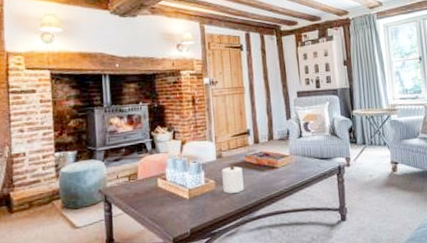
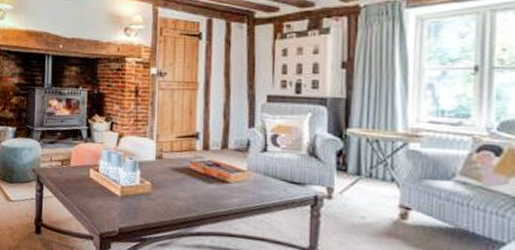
candle: present [222,164,244,194] -> none [160,168,185,202]

